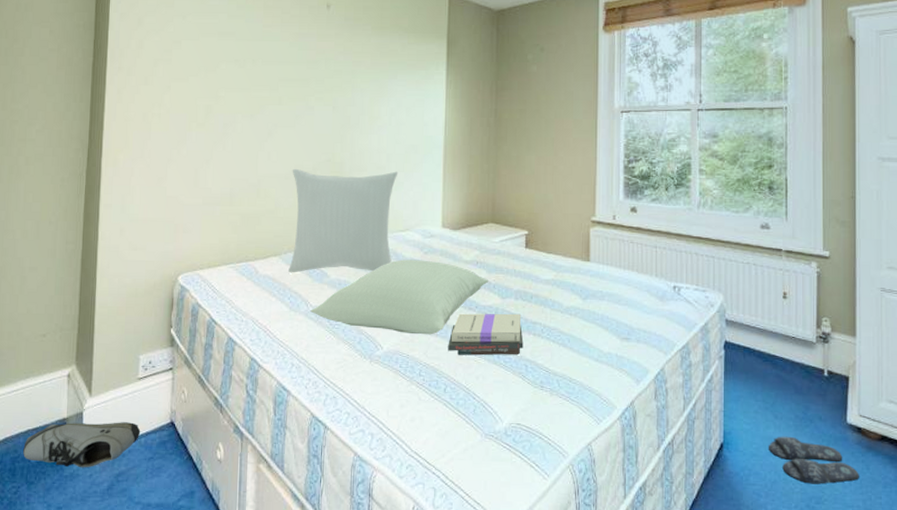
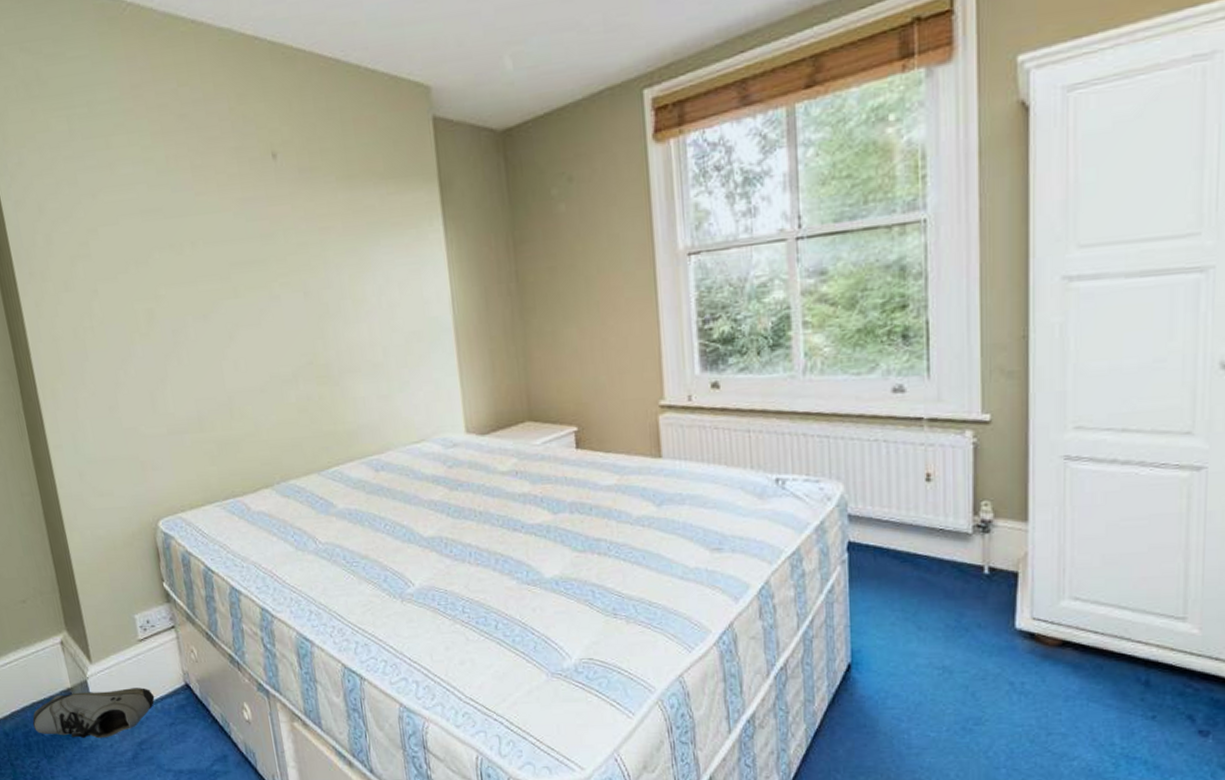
pillow: present [288,168,398,273] -> none [267,367,409,507]
pillow: present [310,259,489,335] -> none [320,475,535,565]
books: present [448,313,524,356] -> none [493,530,587,585]
slippers: present [769,436,859,484] -> none [911,649,1032,703]

